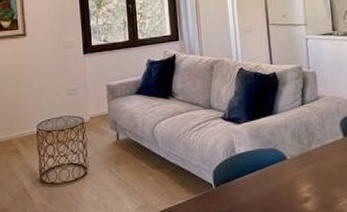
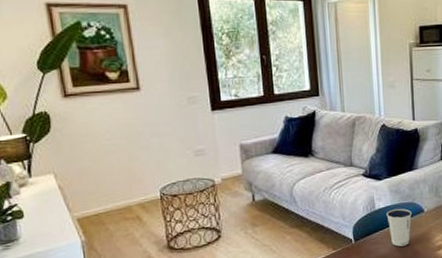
dixie cup: none [247,154,274,196] -> present [386,208,412,247]

